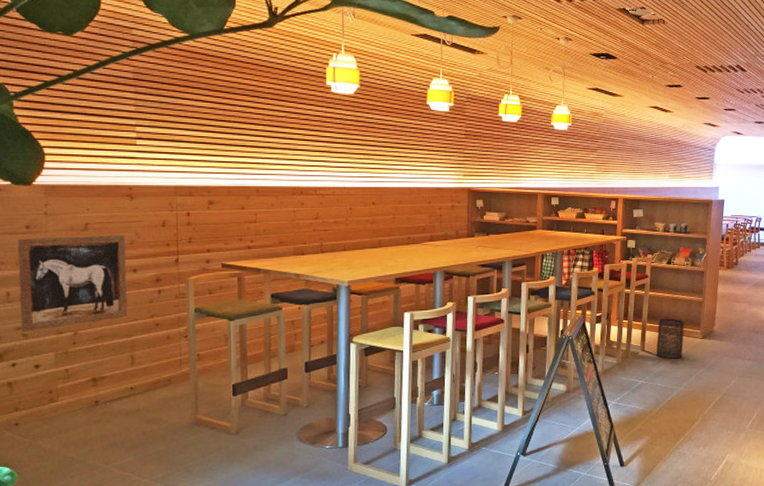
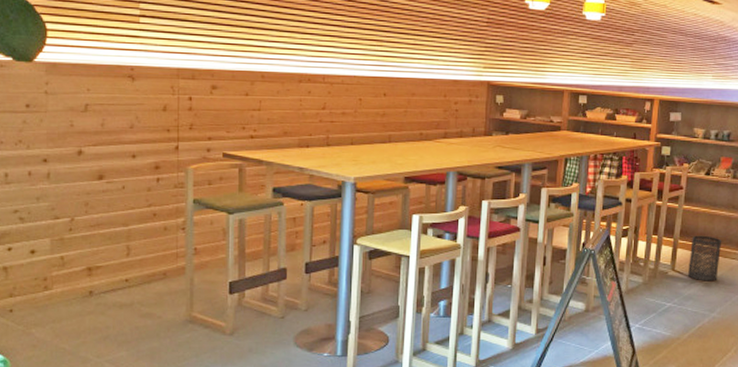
wall art: present [17,234,127,331] -> none [17,117,125,215]

